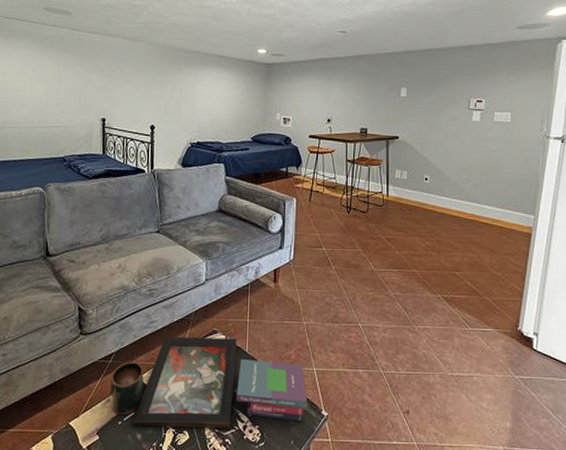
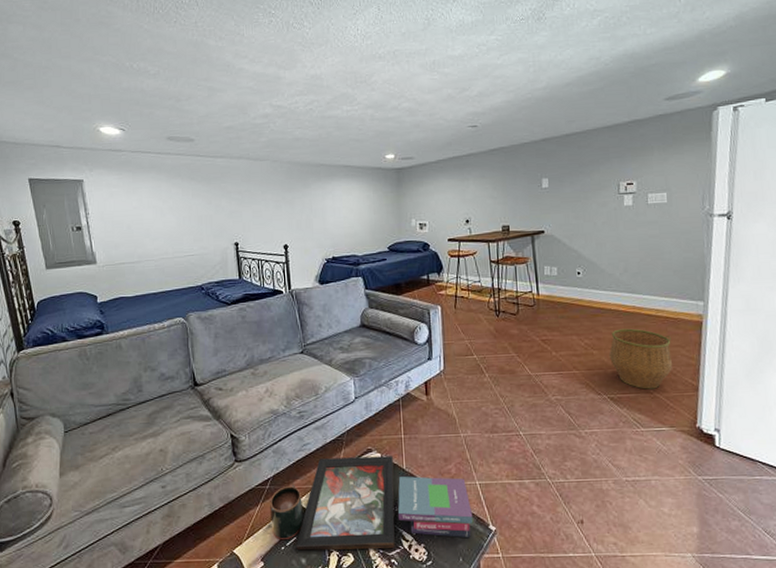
basket: none [446,234,503,292] -> present [608,328,673,390]

